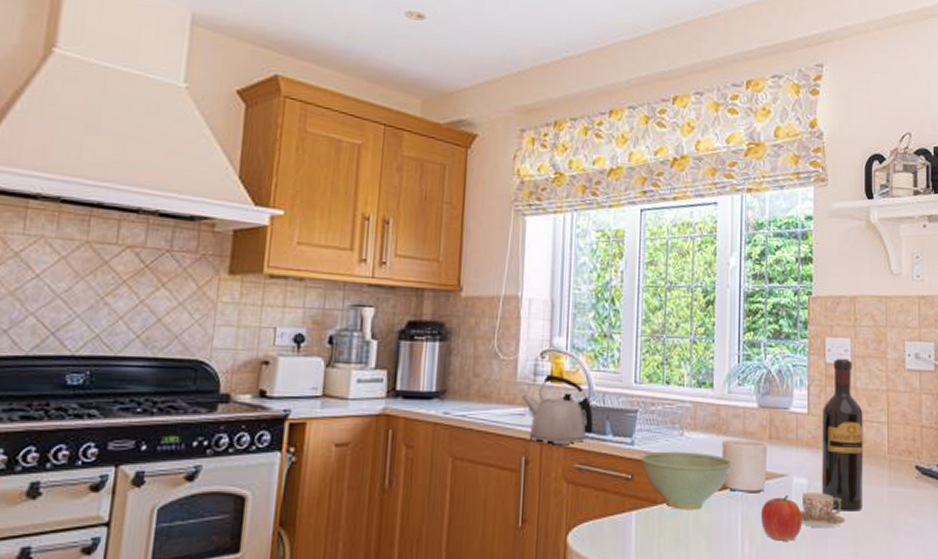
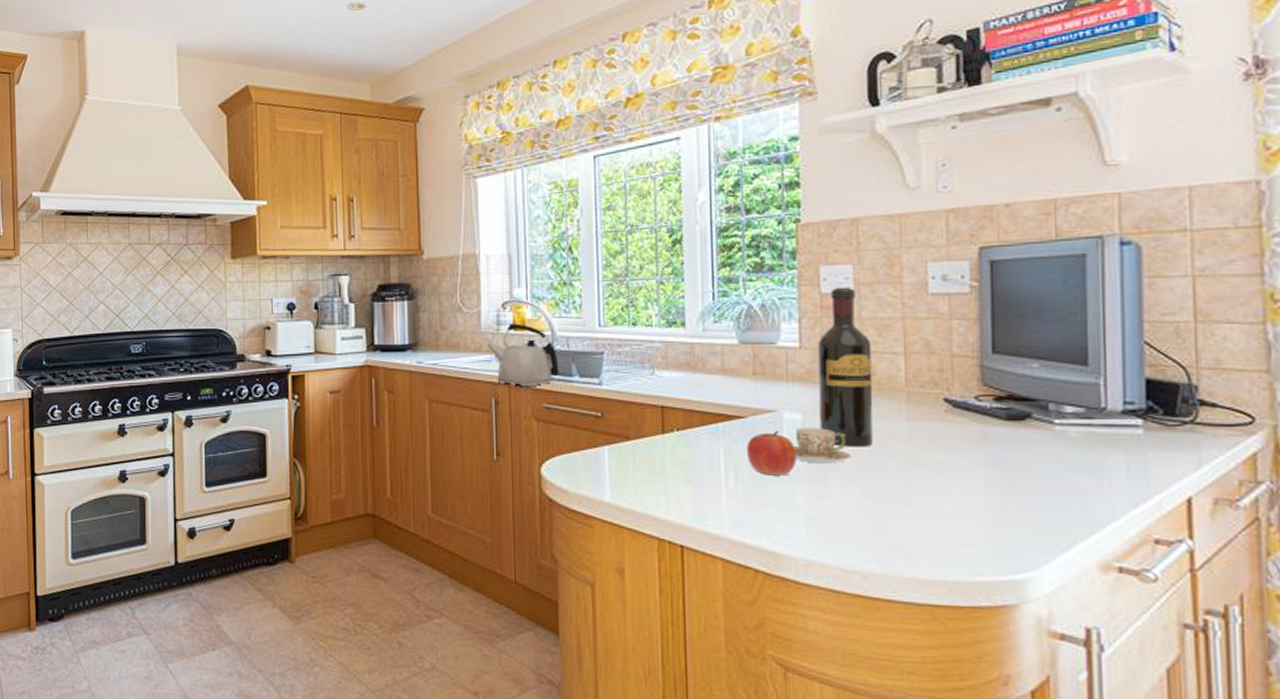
bowl: present [641,451,732,510] -> none [610,390,711,445]
mug: present [722,438,768,493] -> none [698,376,752,429]

